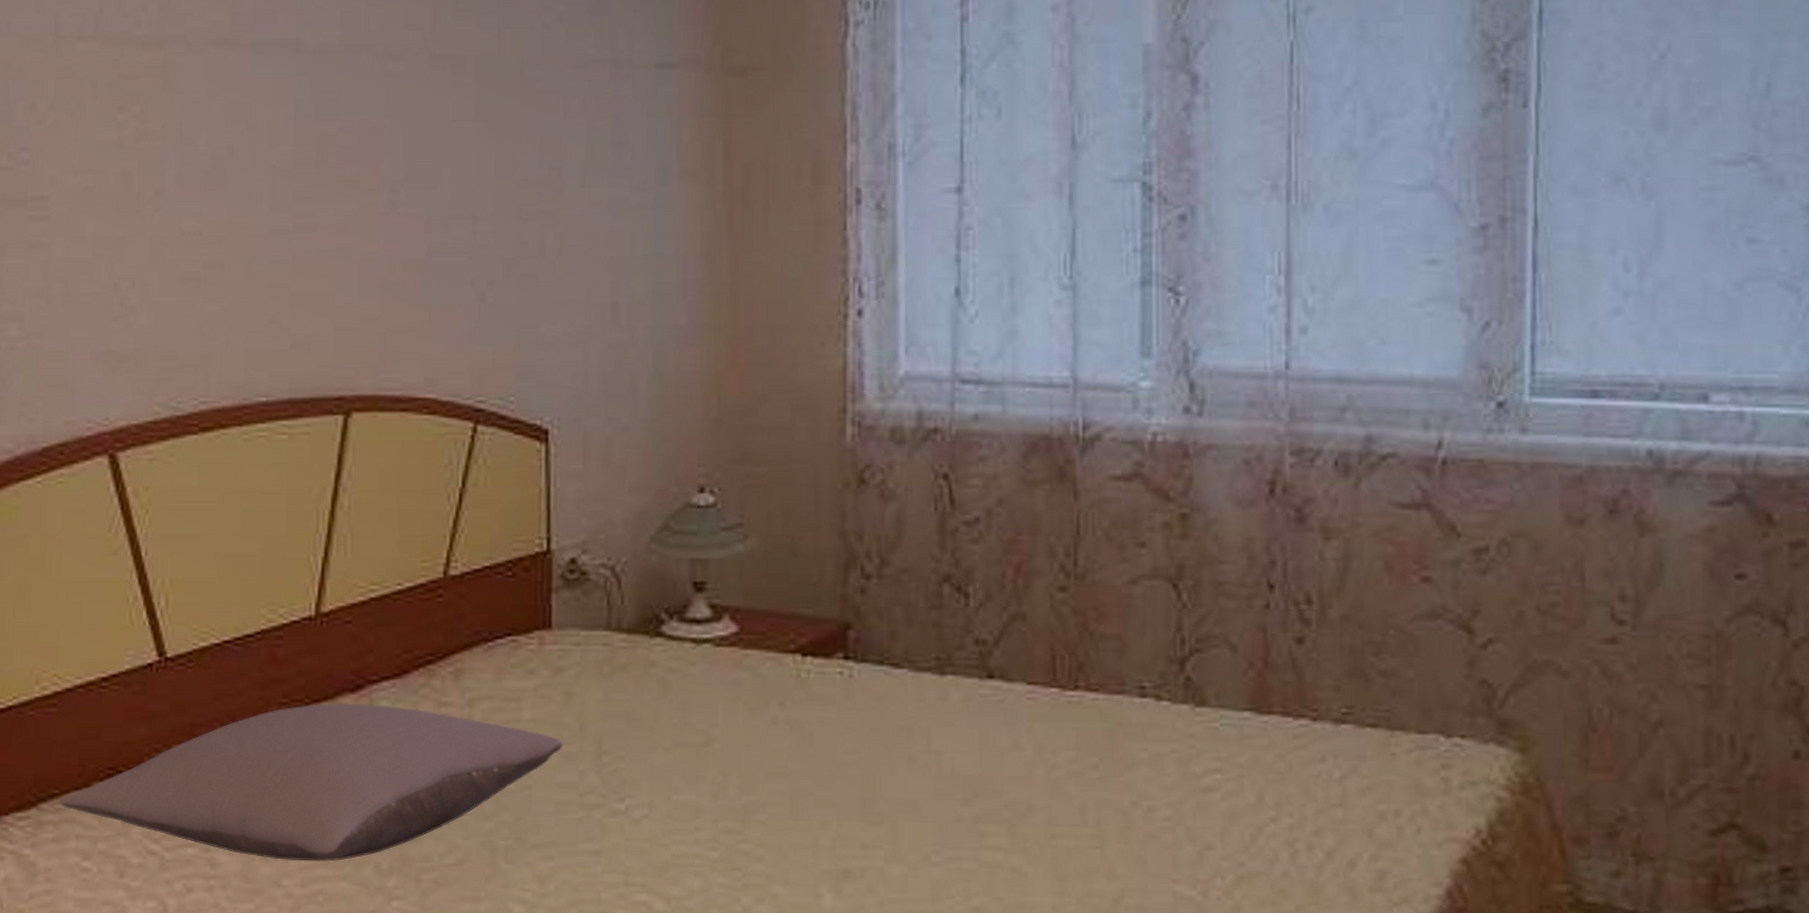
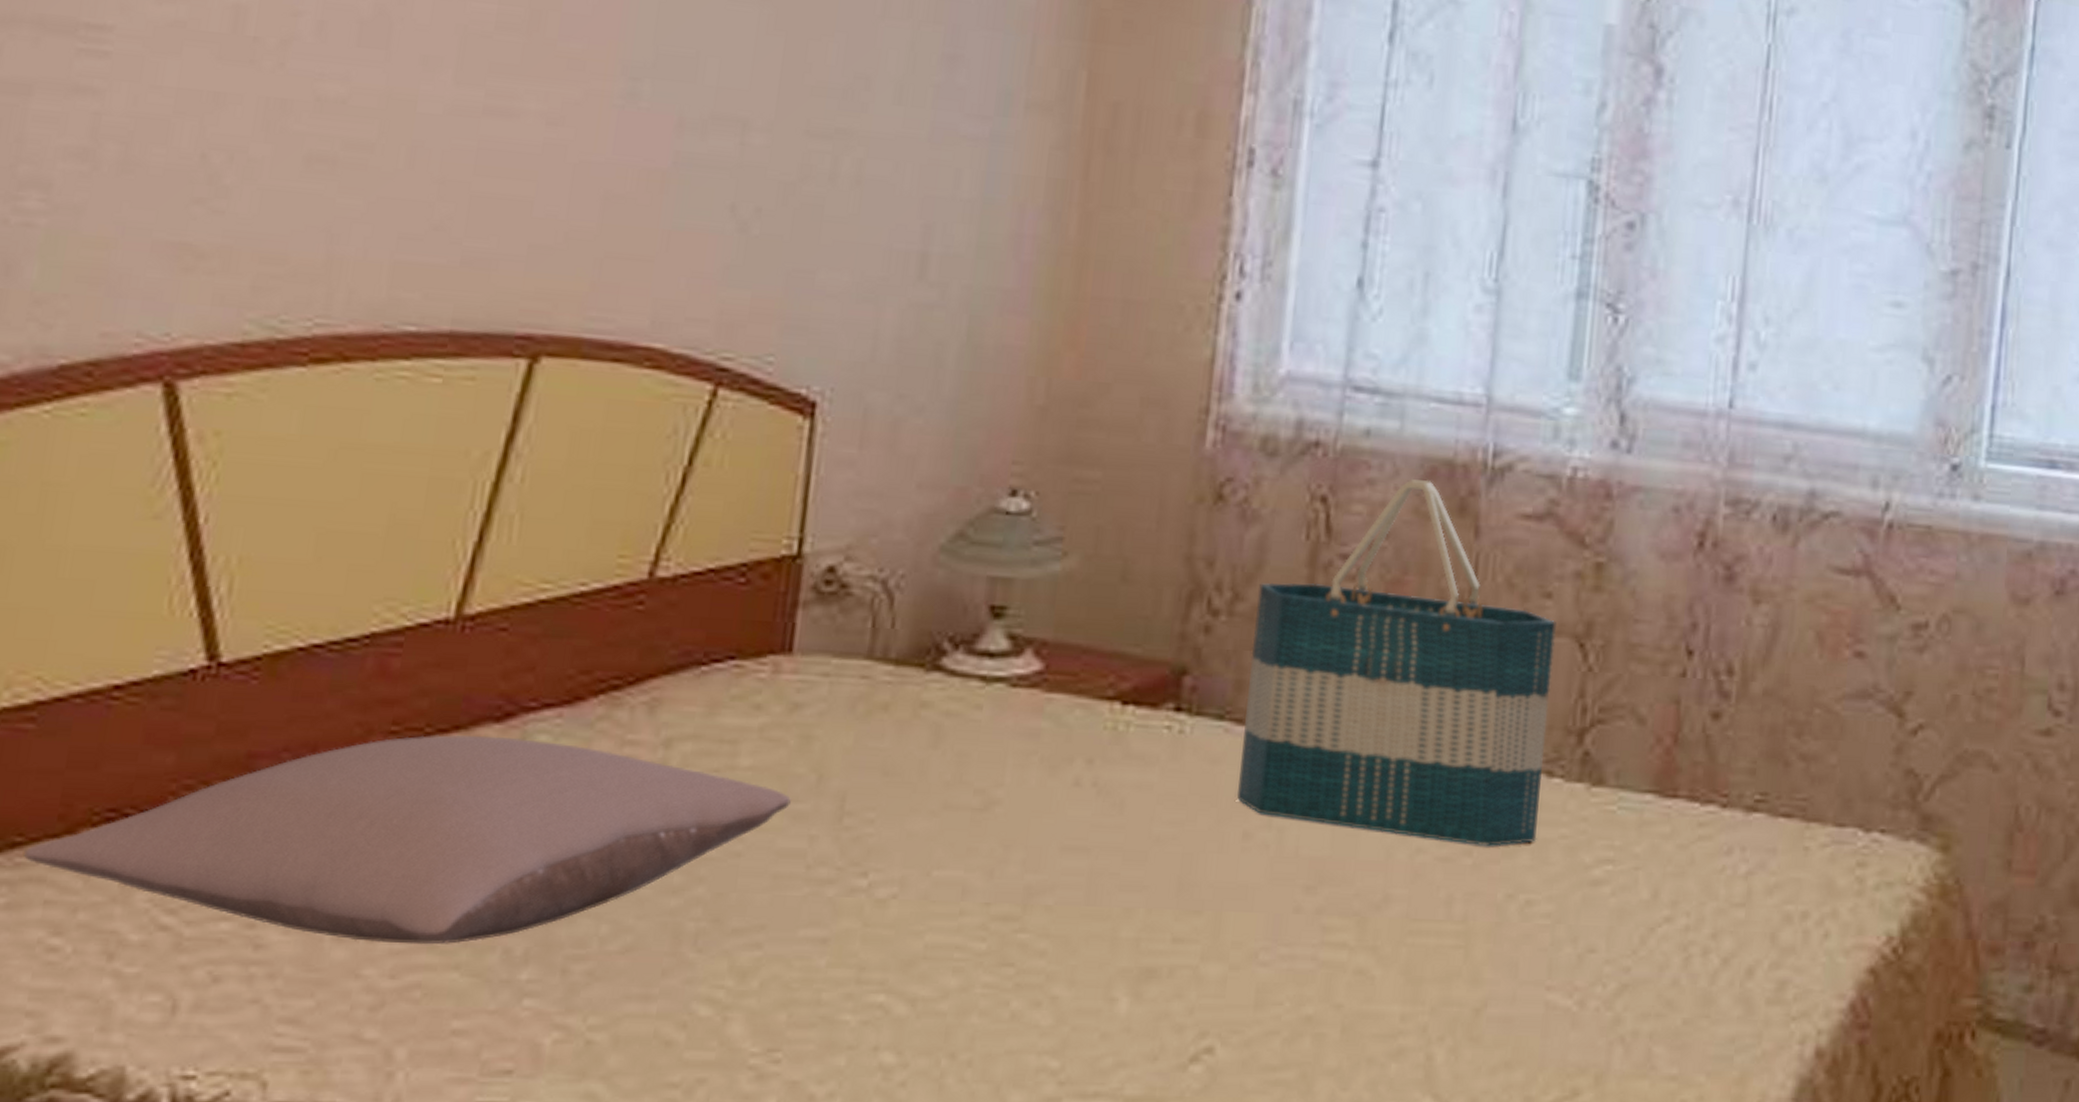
tote bag: none [900,453,1153,761] -> present [1237,479,1556,846]

